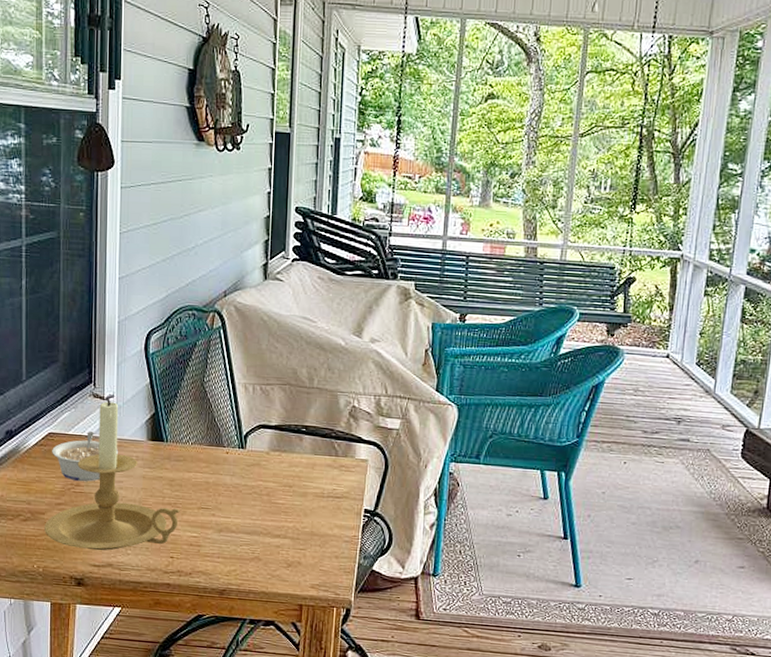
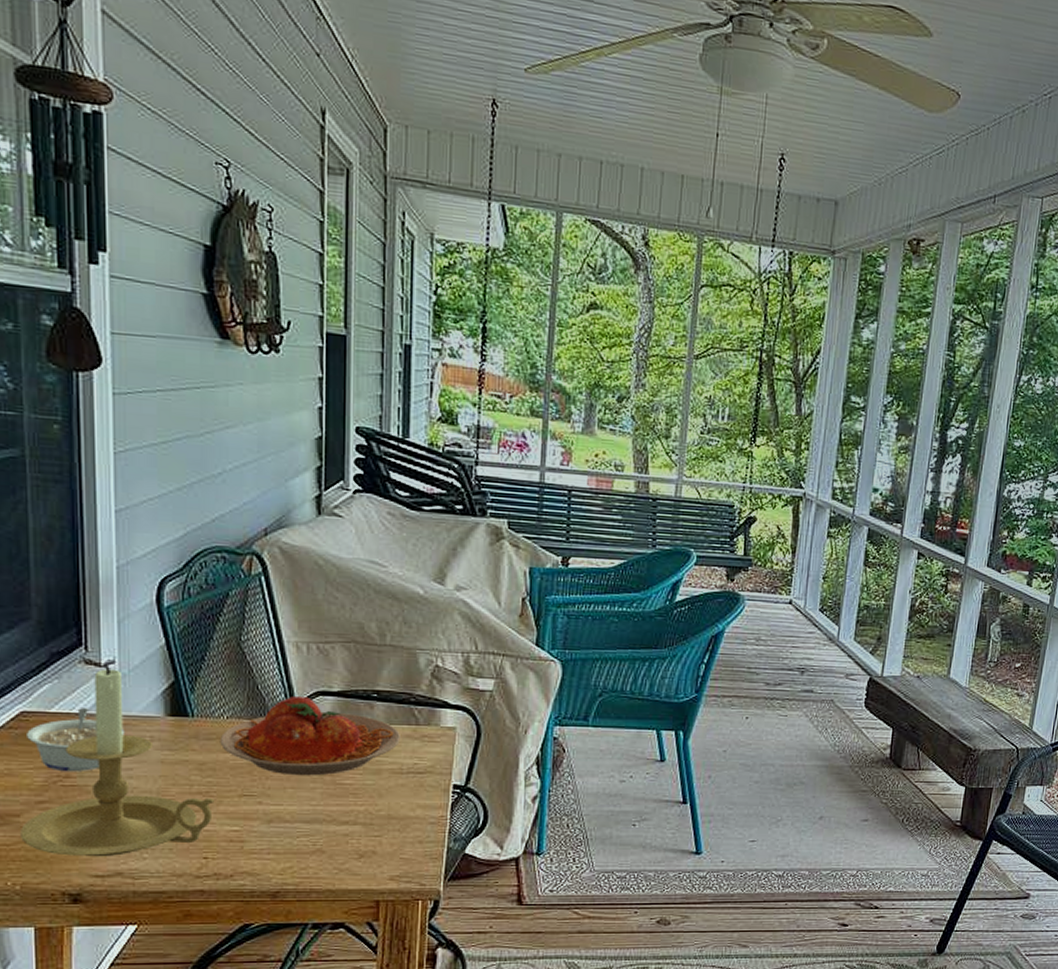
plate: none [185,427,323,496] -> present [219,695,400,776]

